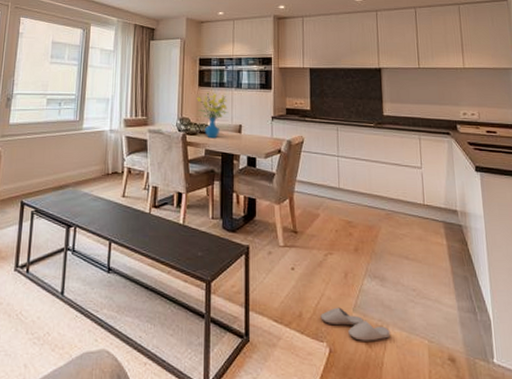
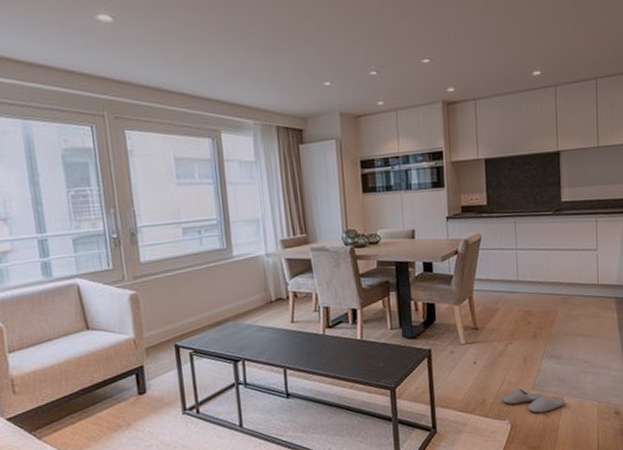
bouquet: present [197,92,229,139] -> none [362,198,399,249]

